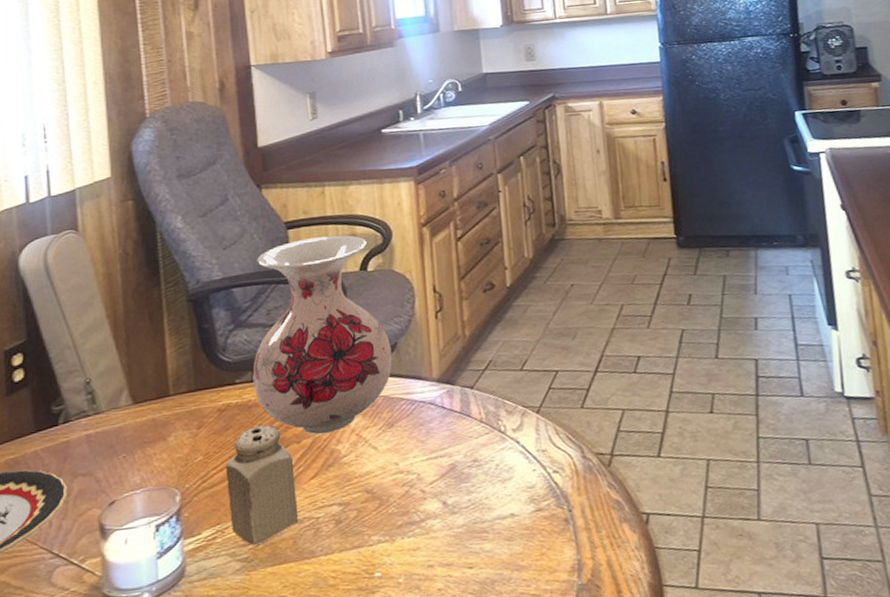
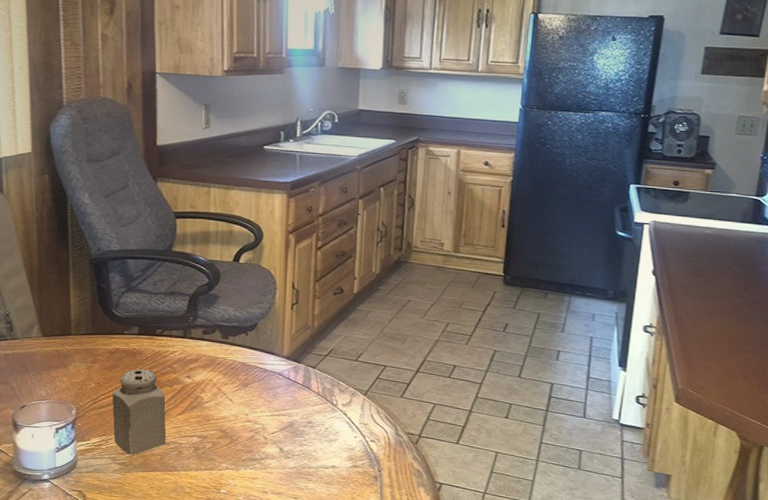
vase: present [252,235,392,435] -> none [138,228,252,384]

